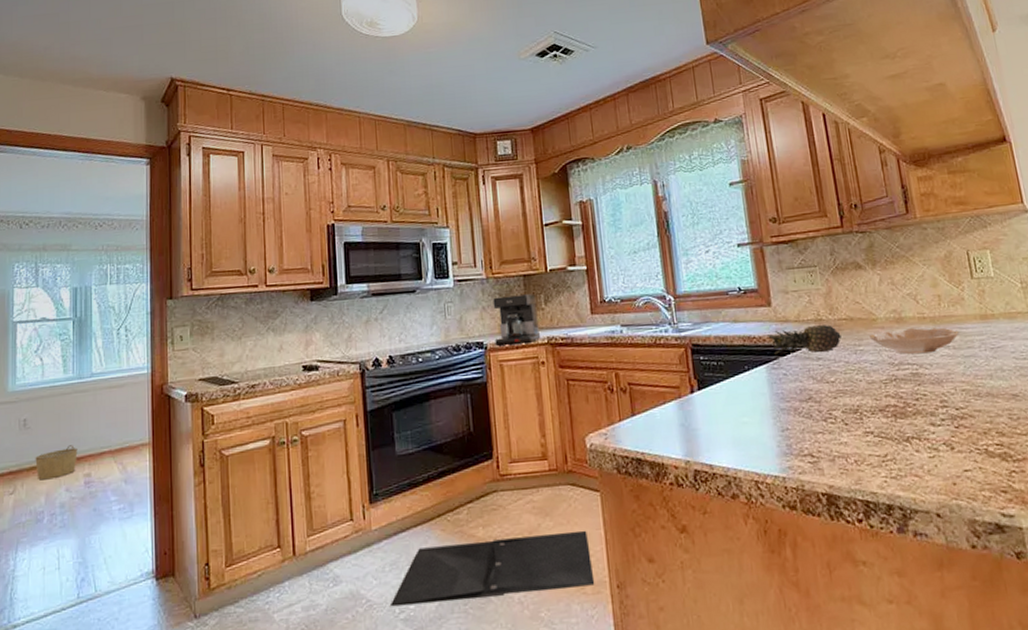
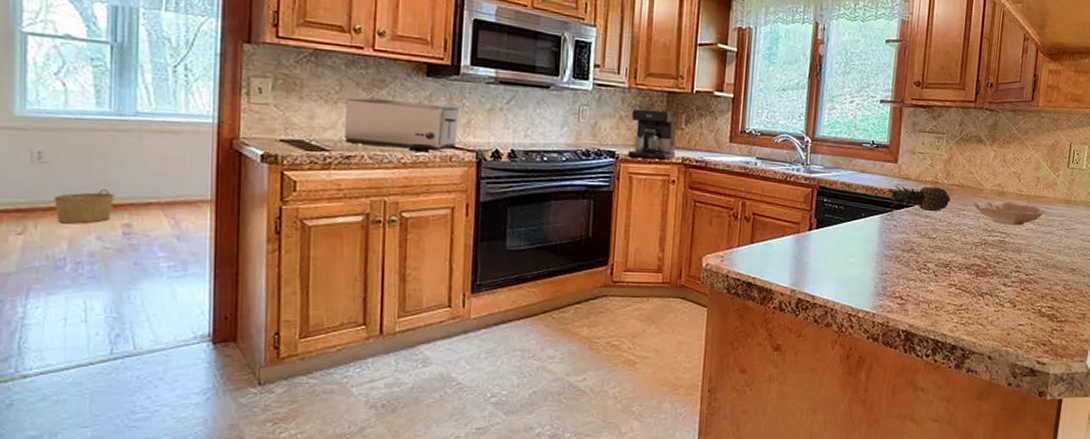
toaster: none [248,324,342,373] -> present [345,97,459,152]
door mat: present [391,530,595,607] -> none [482,339,689,391]

